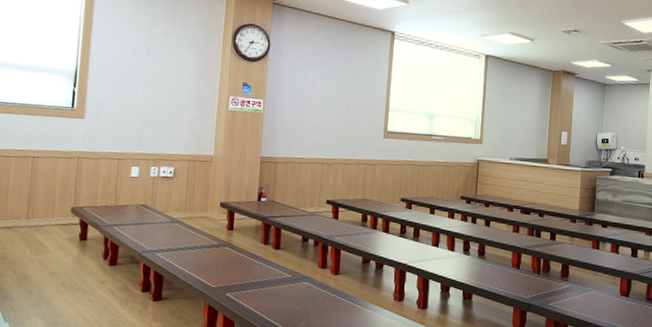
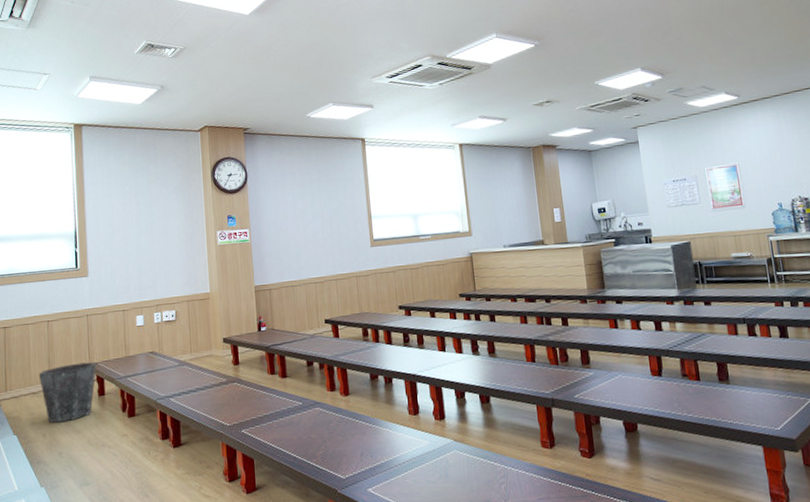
waste bin: none [15,204,82,261] -> present [38,361,97,423]

